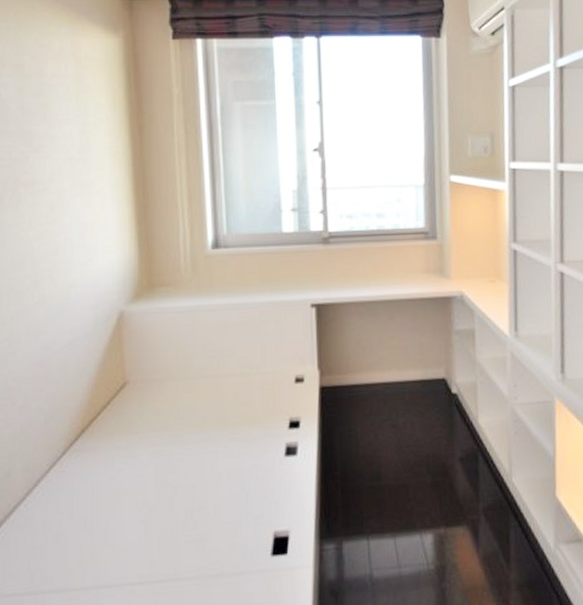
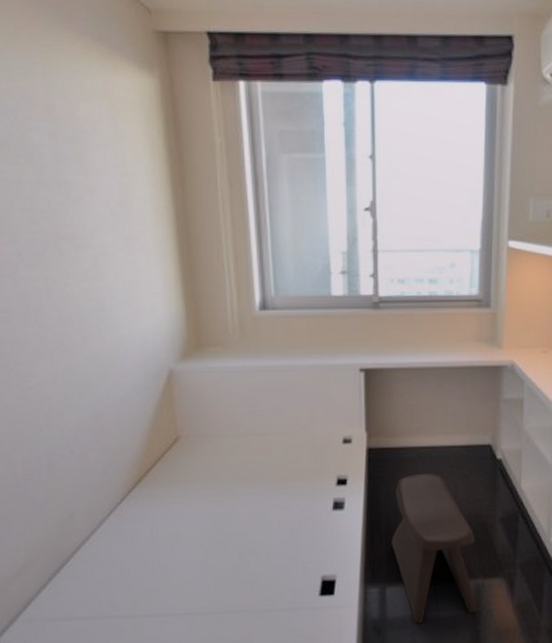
stool: none [347,411,441,585] -> present [391,473,477,624]

